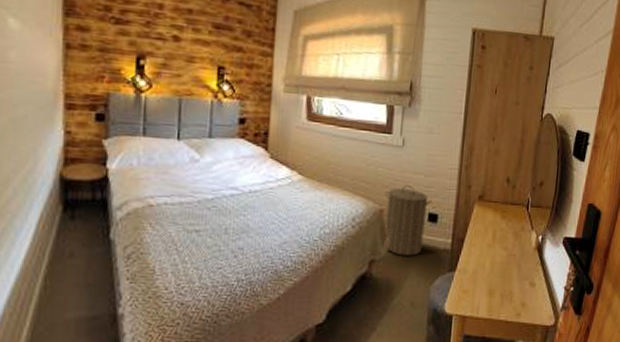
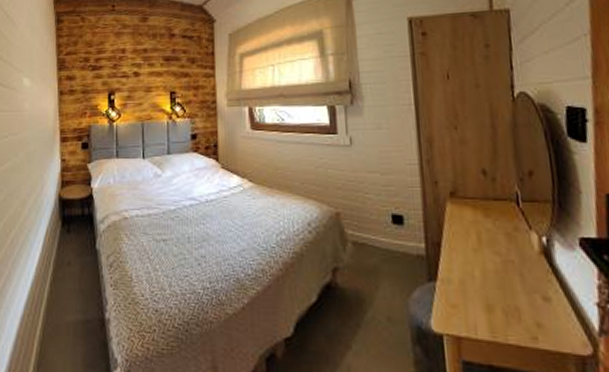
laundry hamper: present [385,185,432,256] -> none [339,185,394,263]

